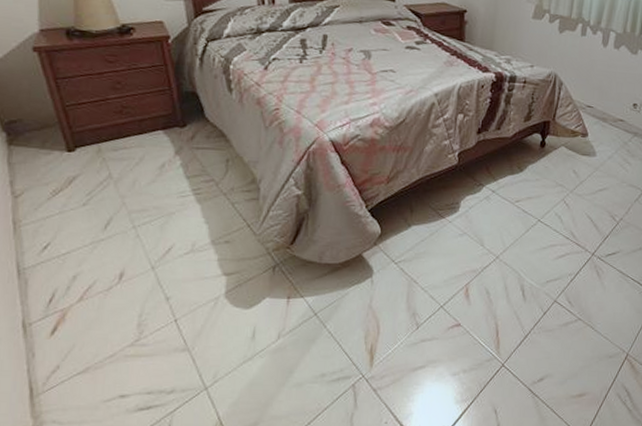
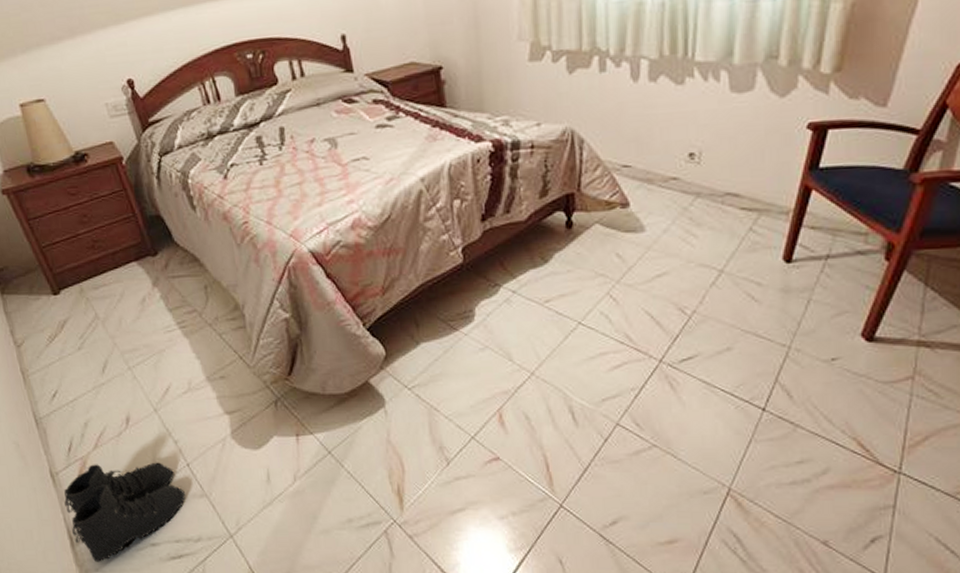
boots: none [32,316,167,414] -> present [64,462,186,562]

